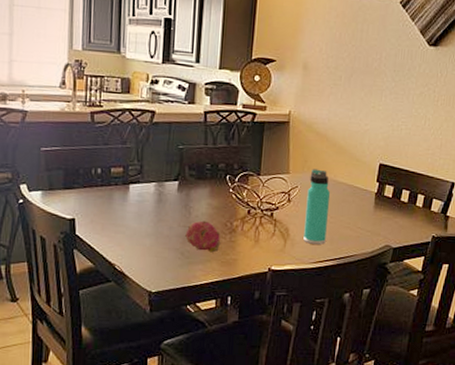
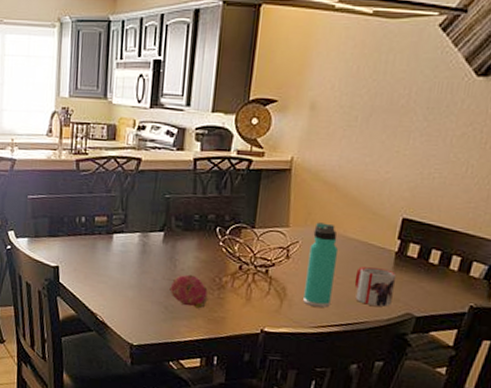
mug: none [344,207,376,241] -> present [354,267,396,307]

